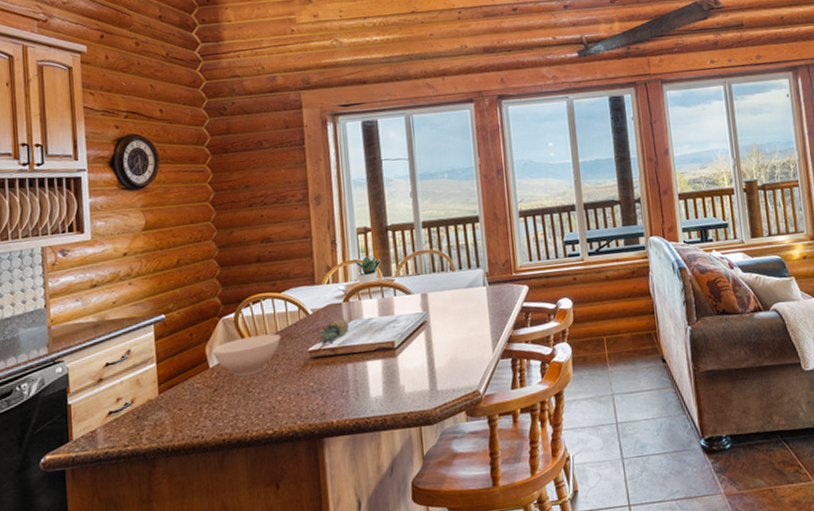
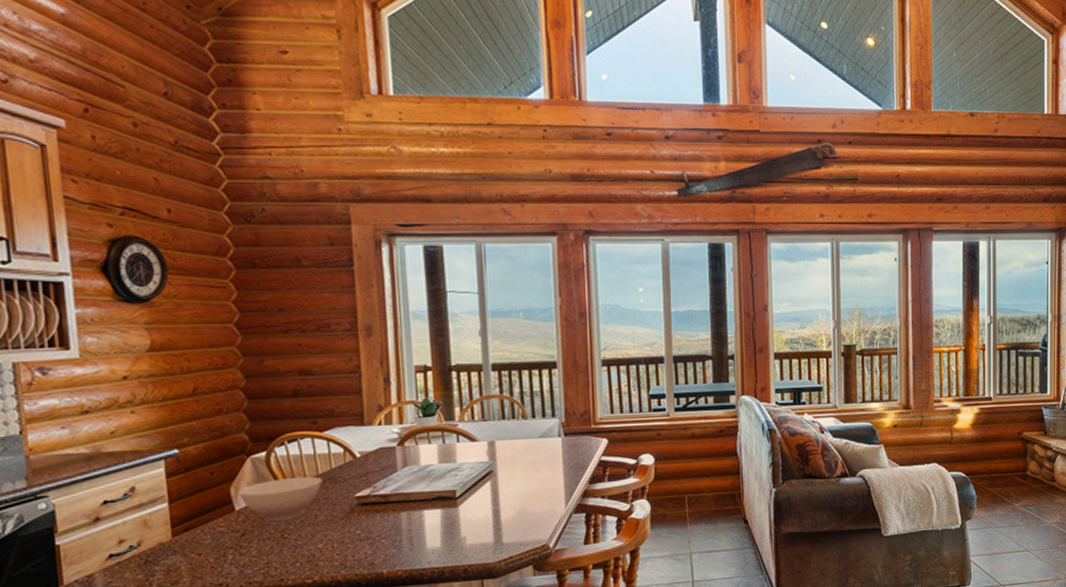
fruit: present [318,319,349,347] -> none [367,464,403,493]

